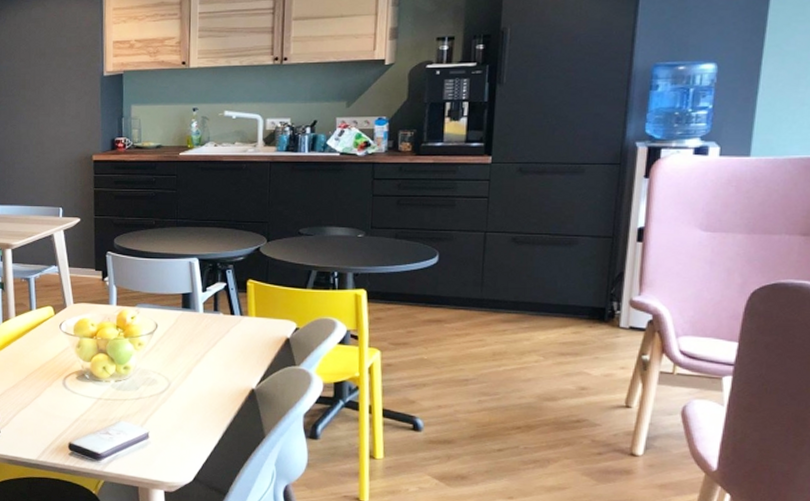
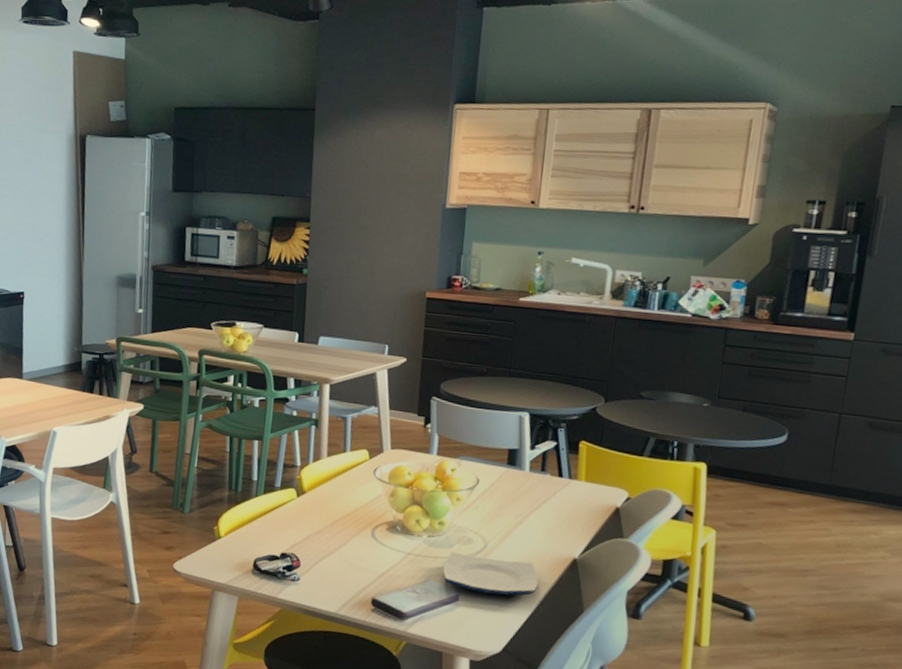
plate: none [132,394,221,430] -> present [443,552,539,596]

